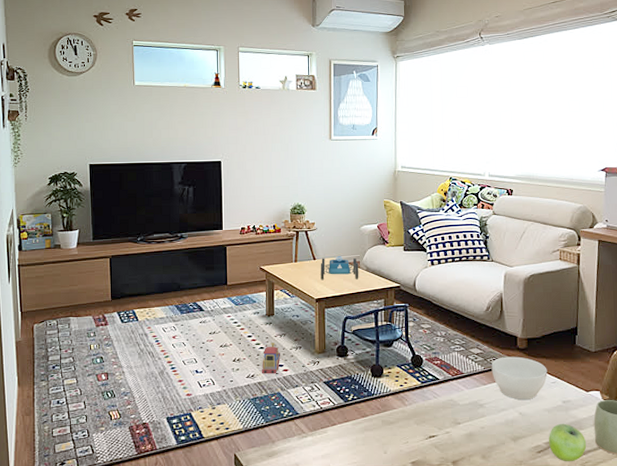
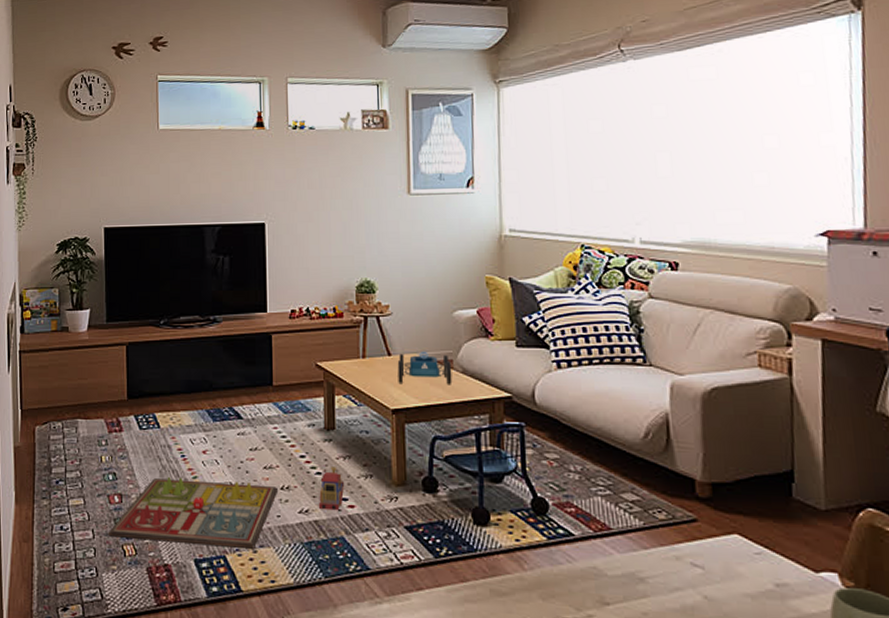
gameboard: none [97,357,232,407] -> present [108,476,279,549]
bowl: present [491,356,547,400] -> none [655,508,747,577]

